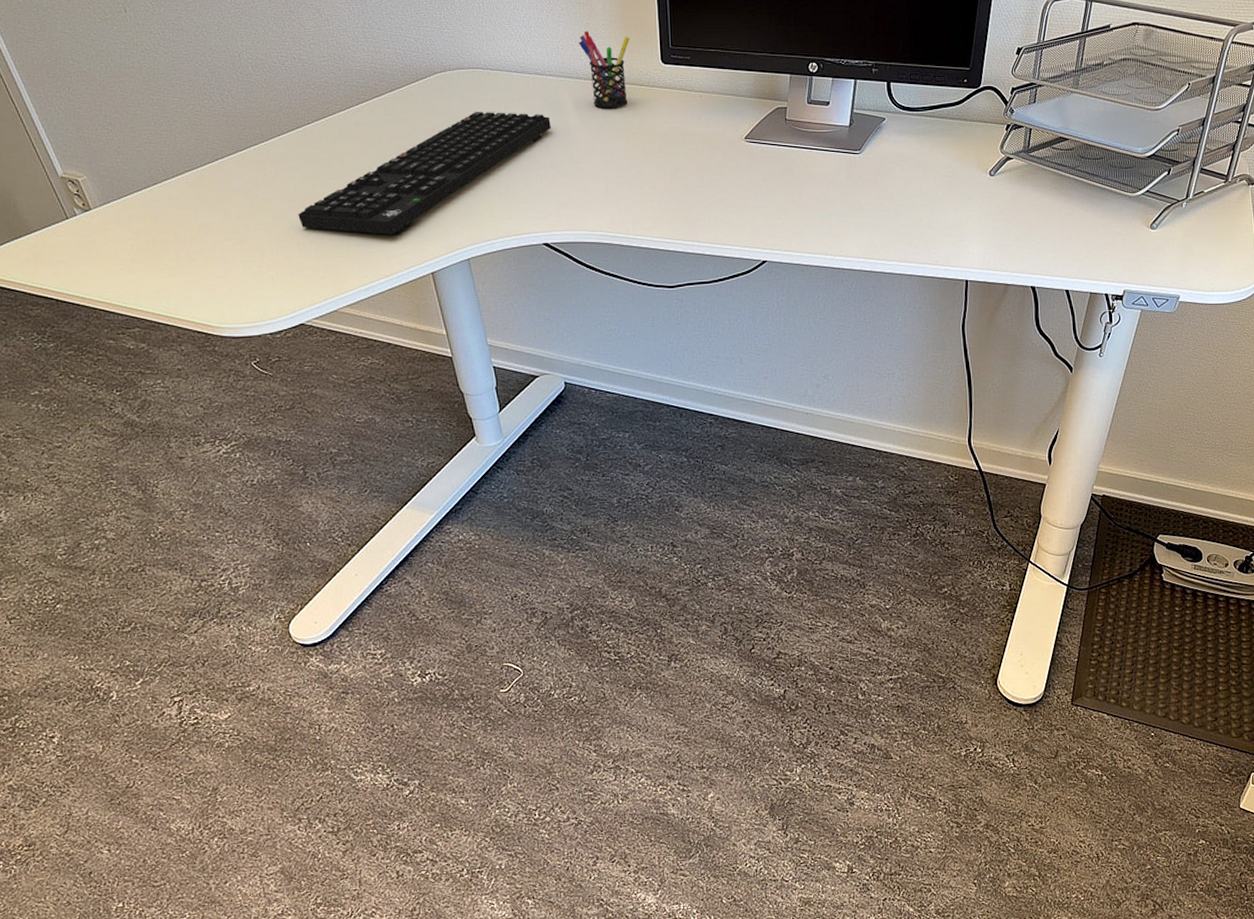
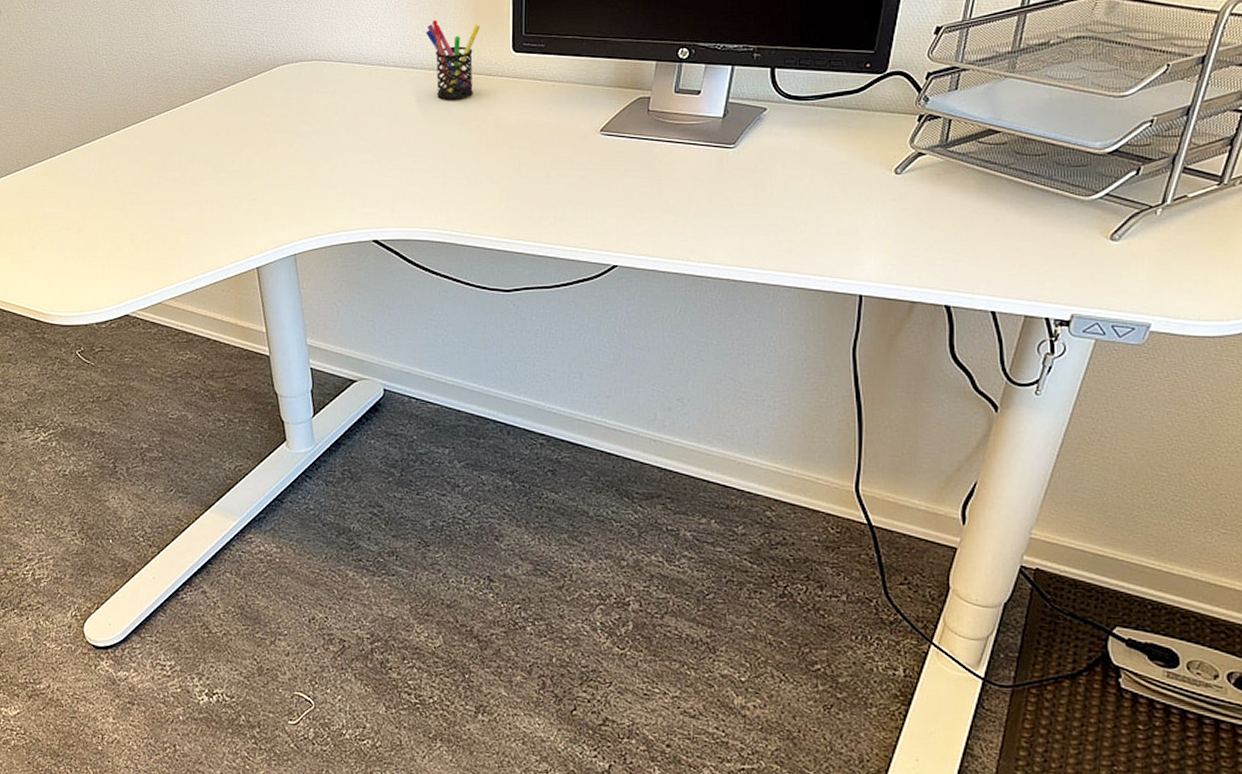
keyboard: present [298,112,551,235] -> none [134,104,391,227]

